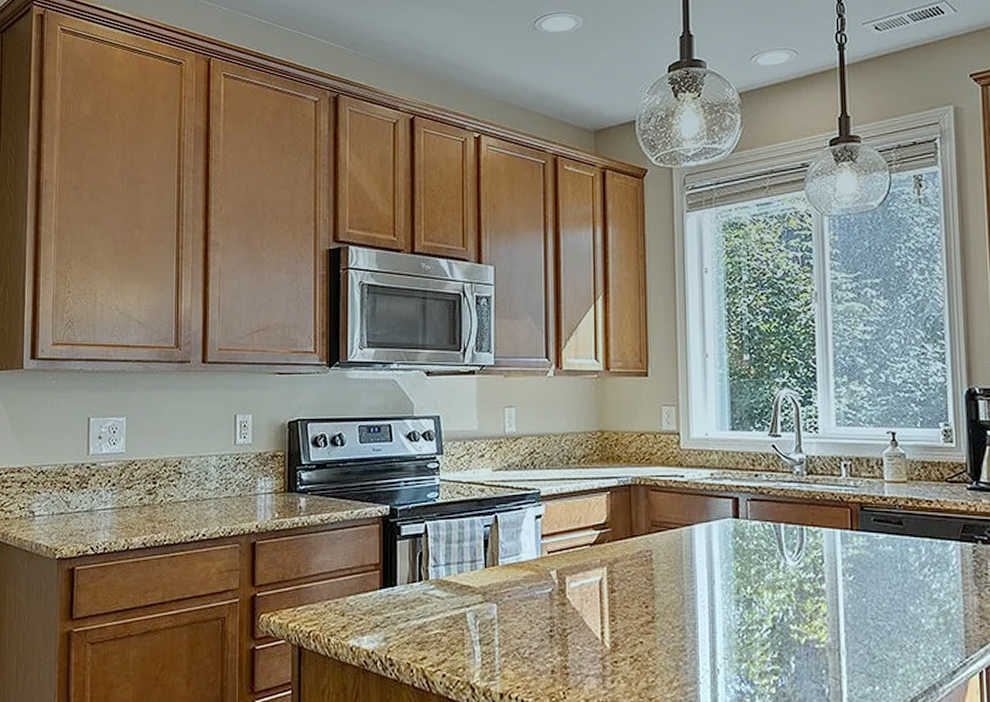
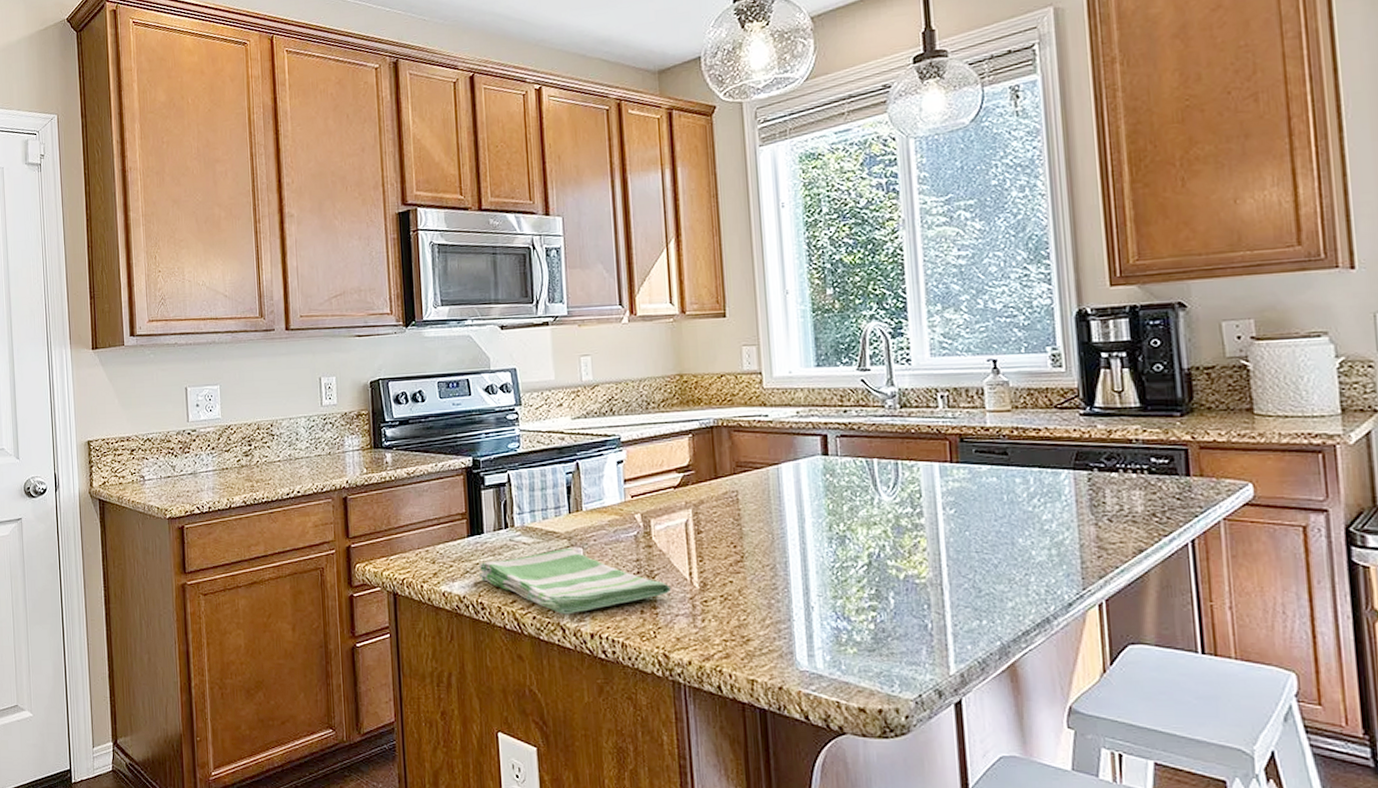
dish towel: none [390,603,582,673] -> present [479,548,671,615]

